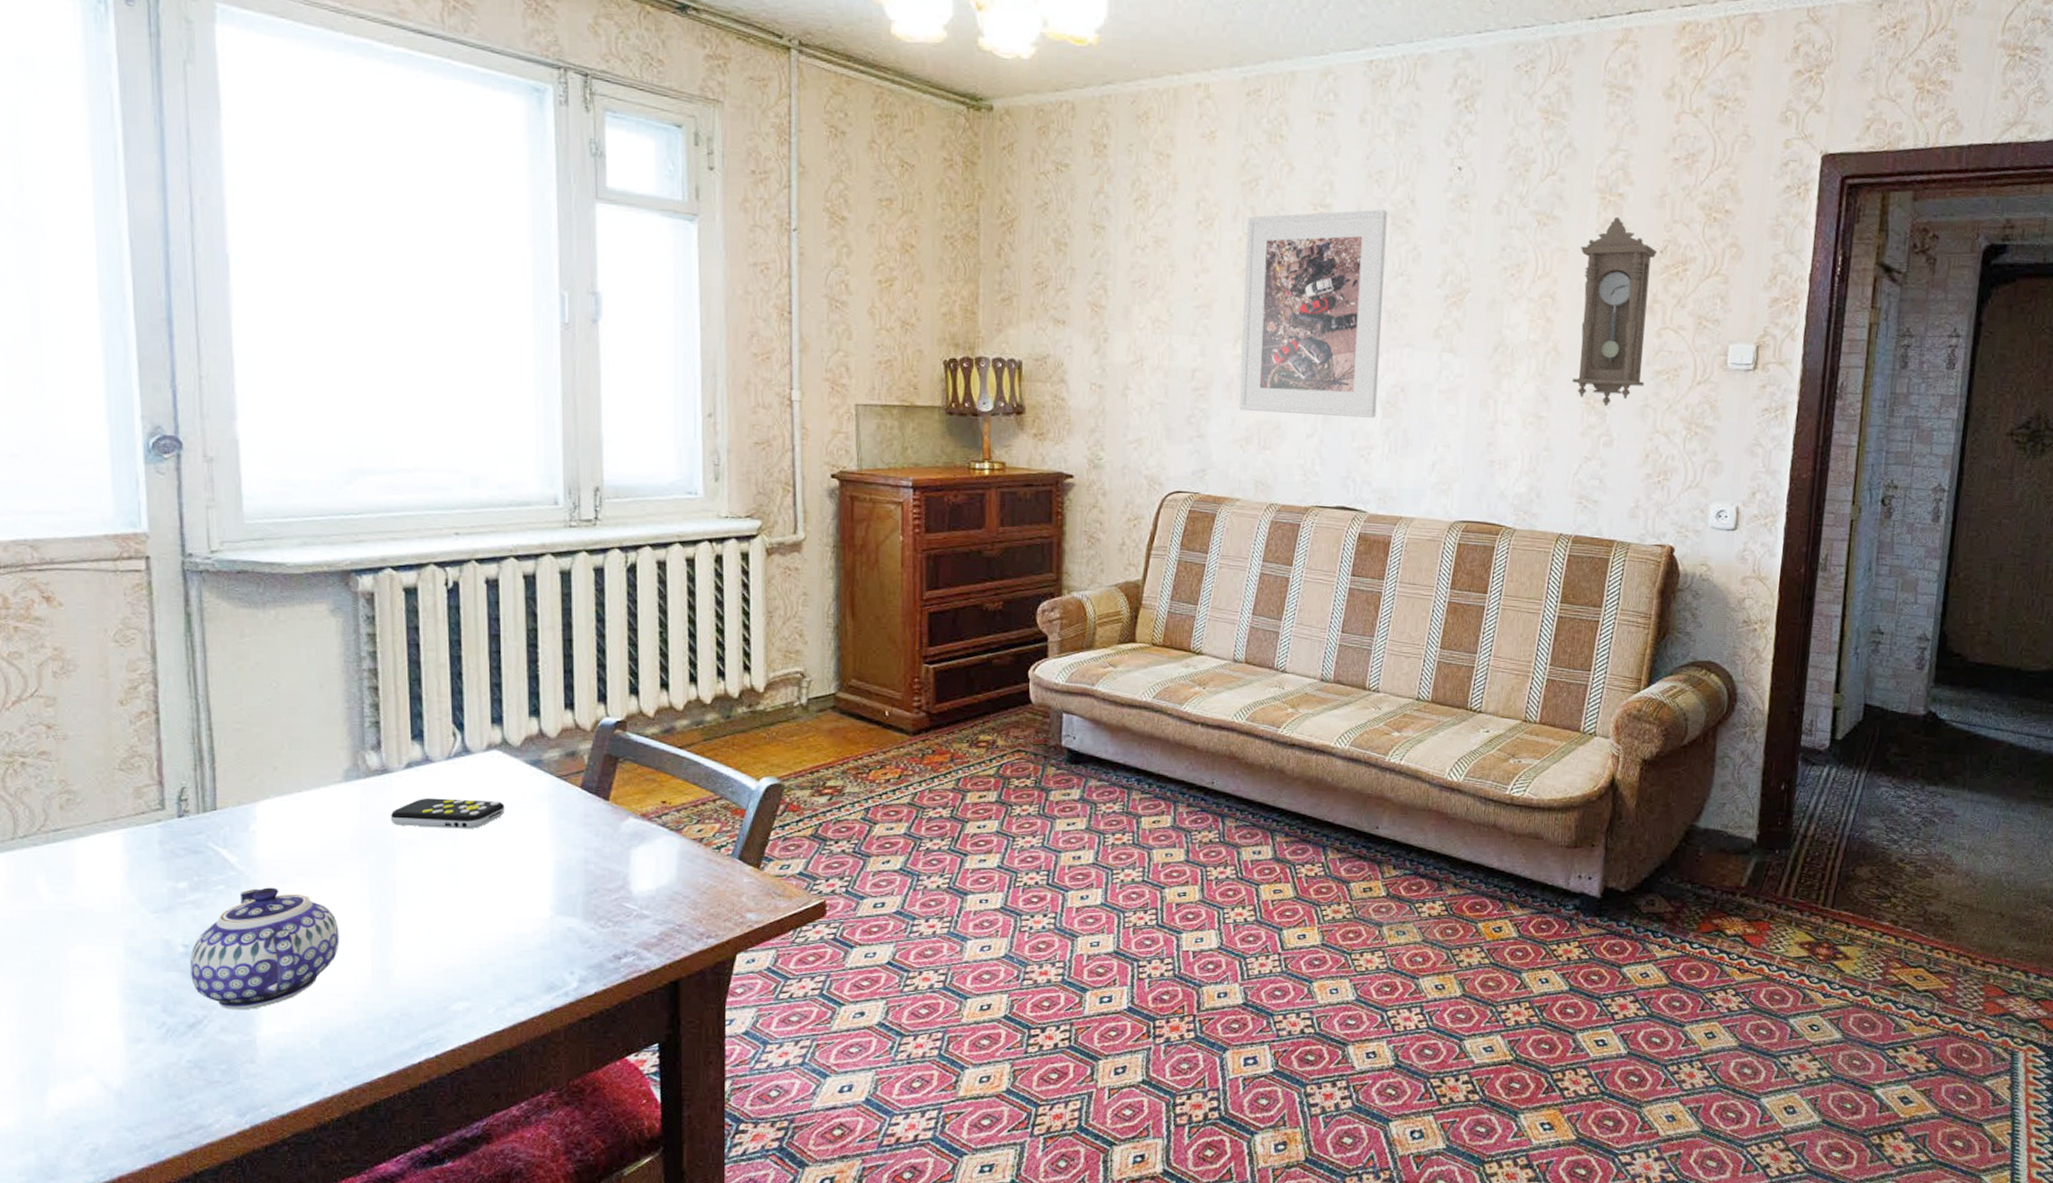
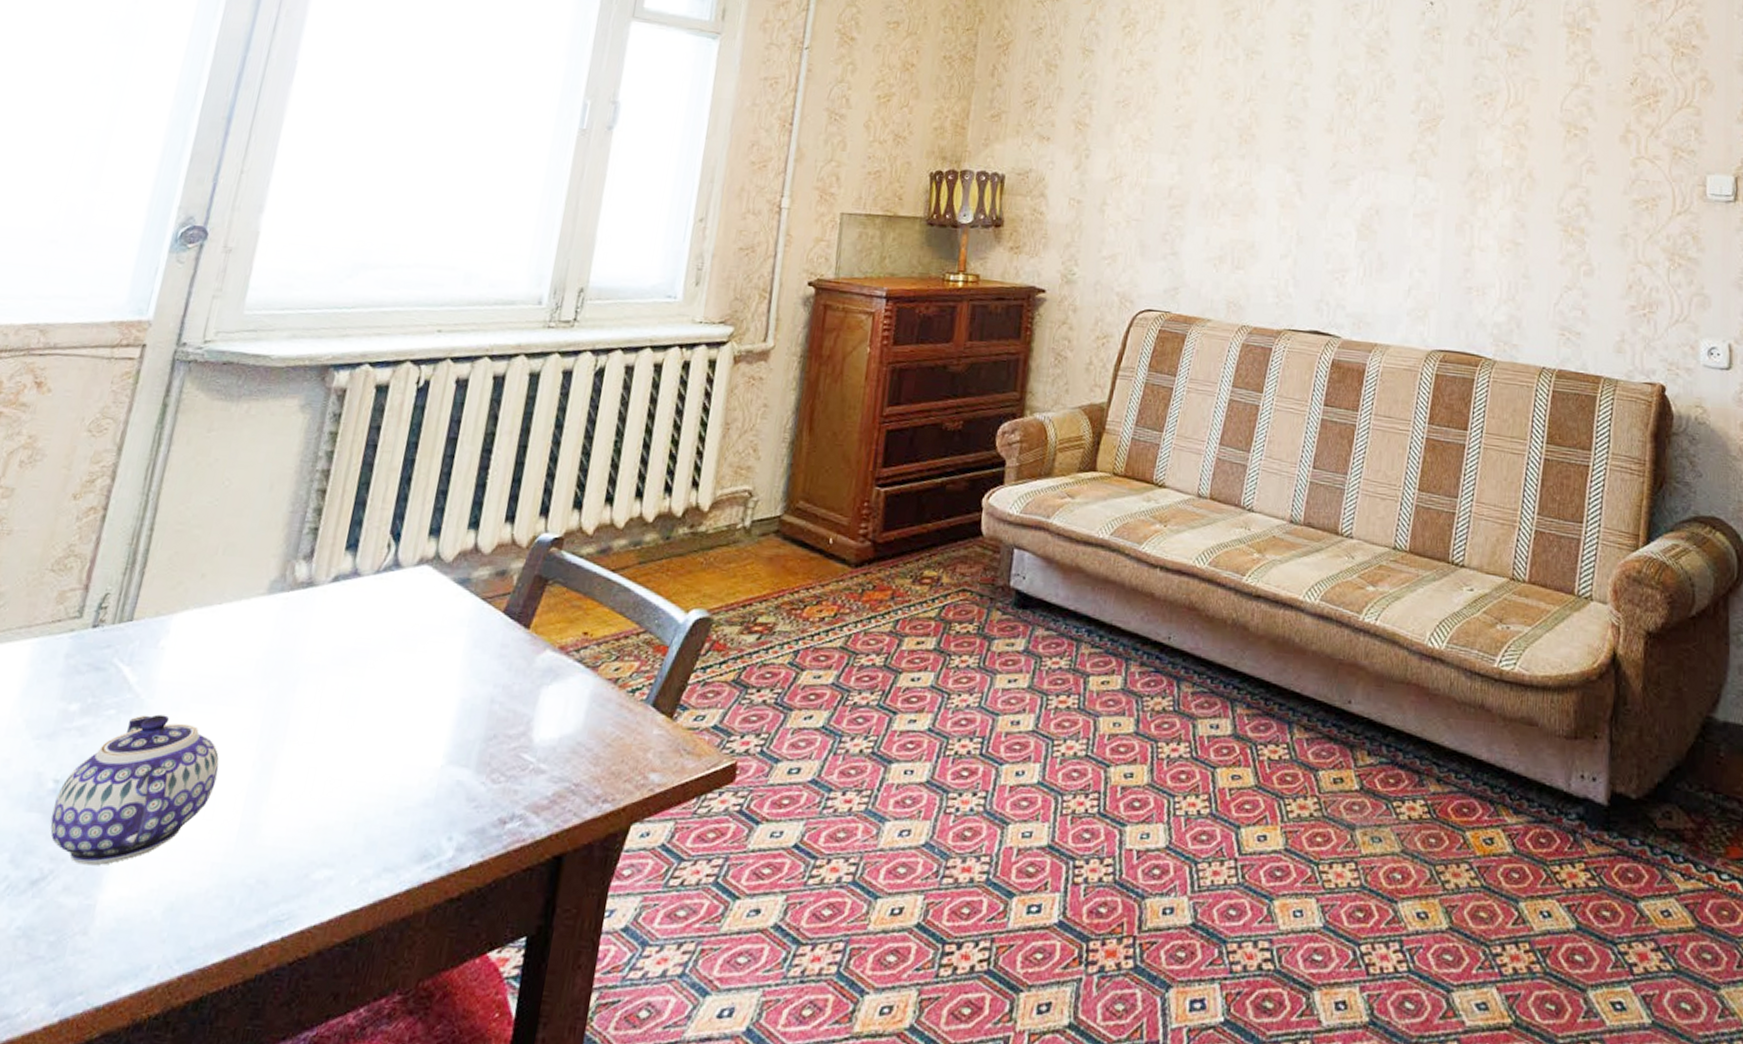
remote control: present [391,797,505,829] -> none [303,616,422,656]
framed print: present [1238,209,1388,418] -> none [1213,39,1363,240]
pendulum clock: present [1572,216,1658,407] -> none [1549,49,1628,235]

